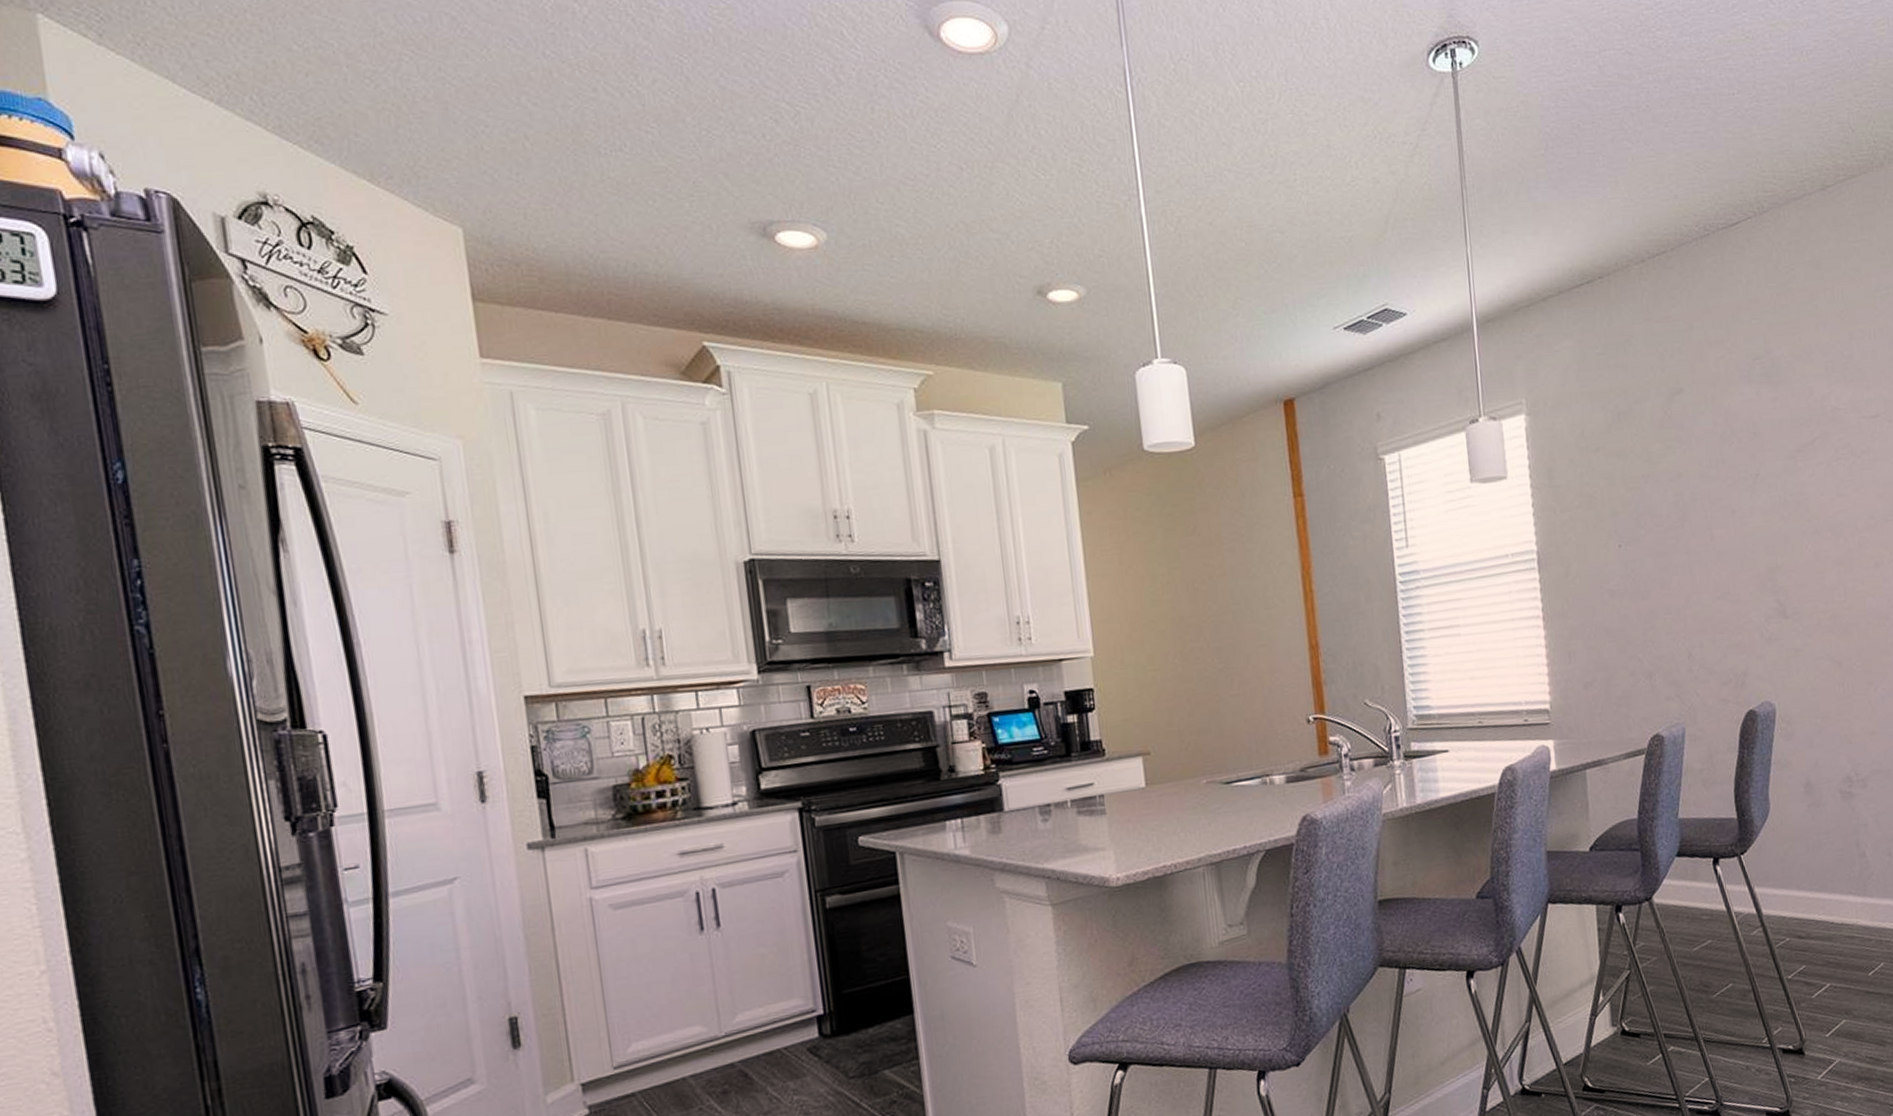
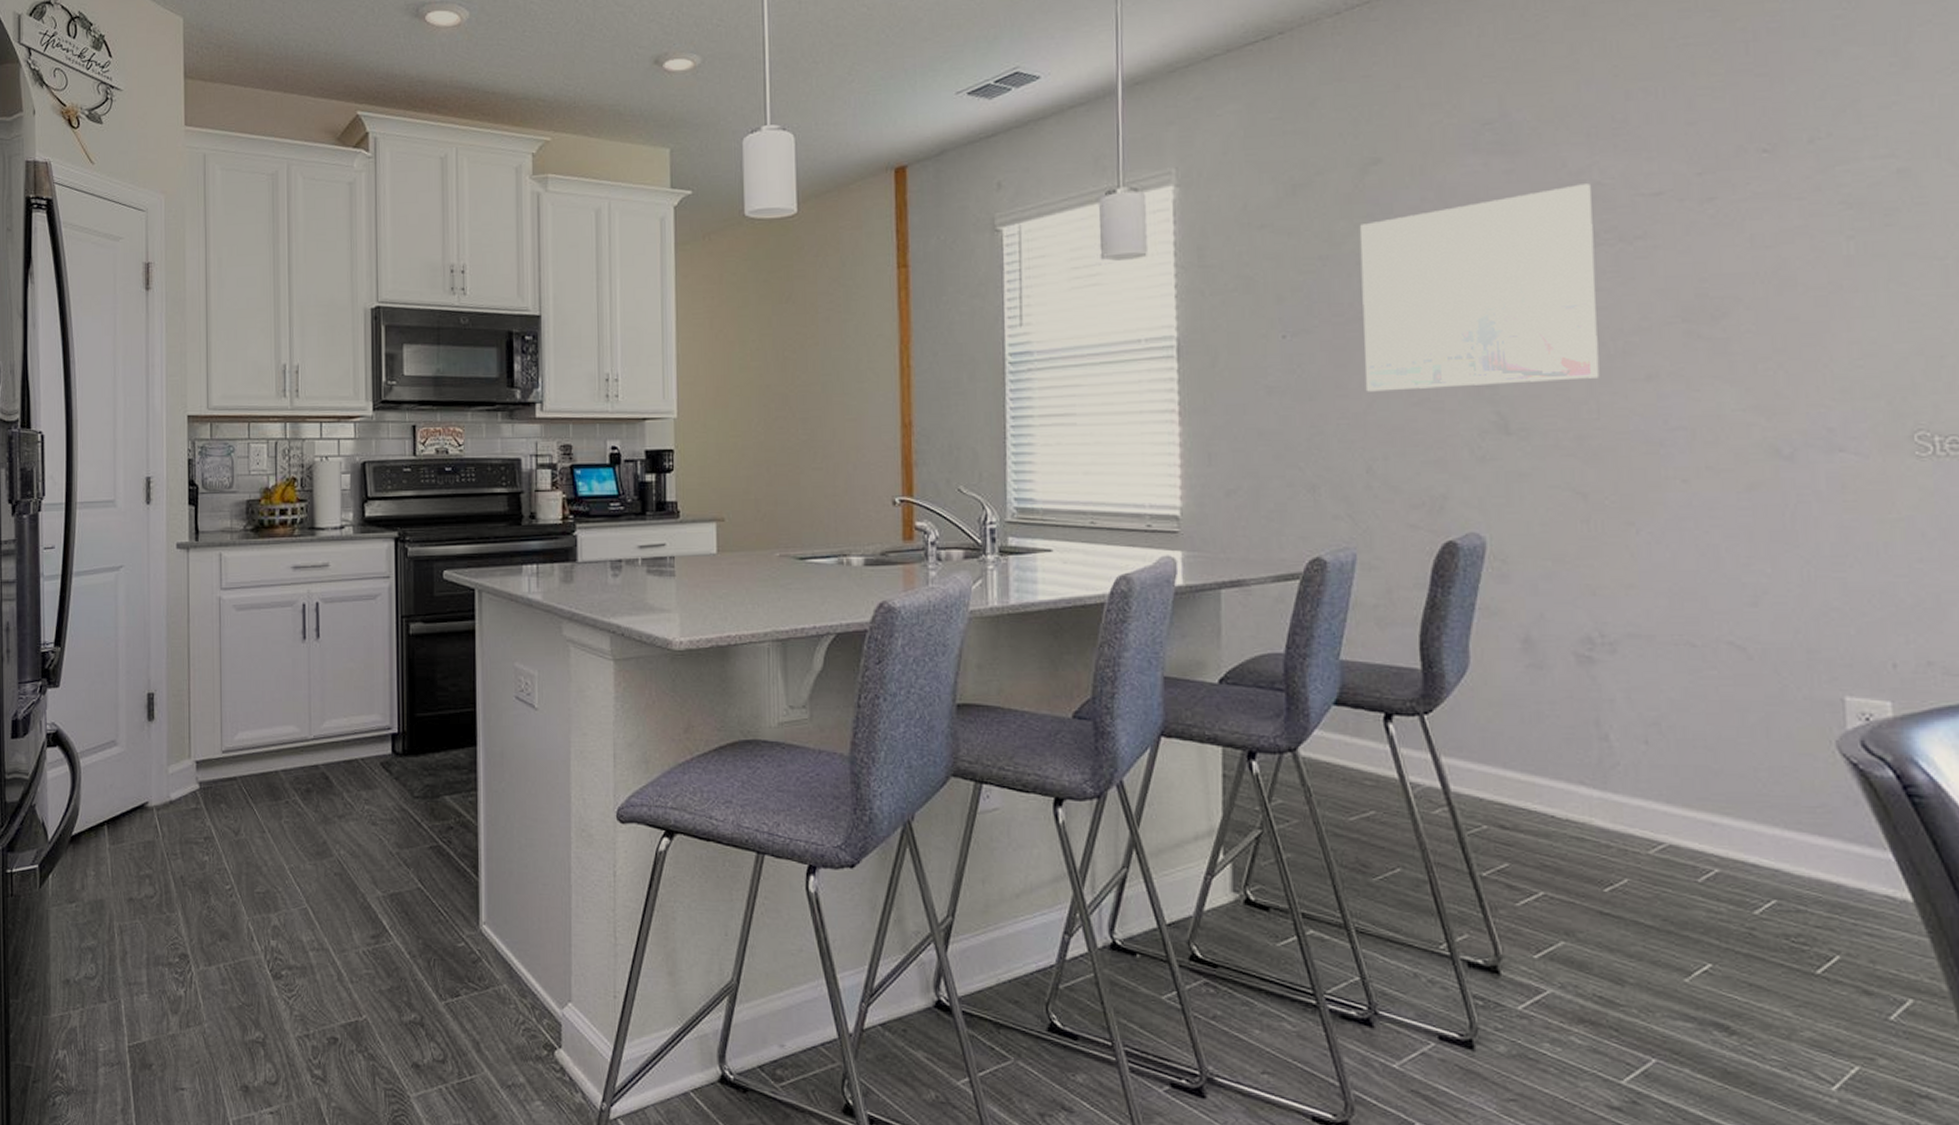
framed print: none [1671,409,1845,590] -> present [1359,184,1600,392]

